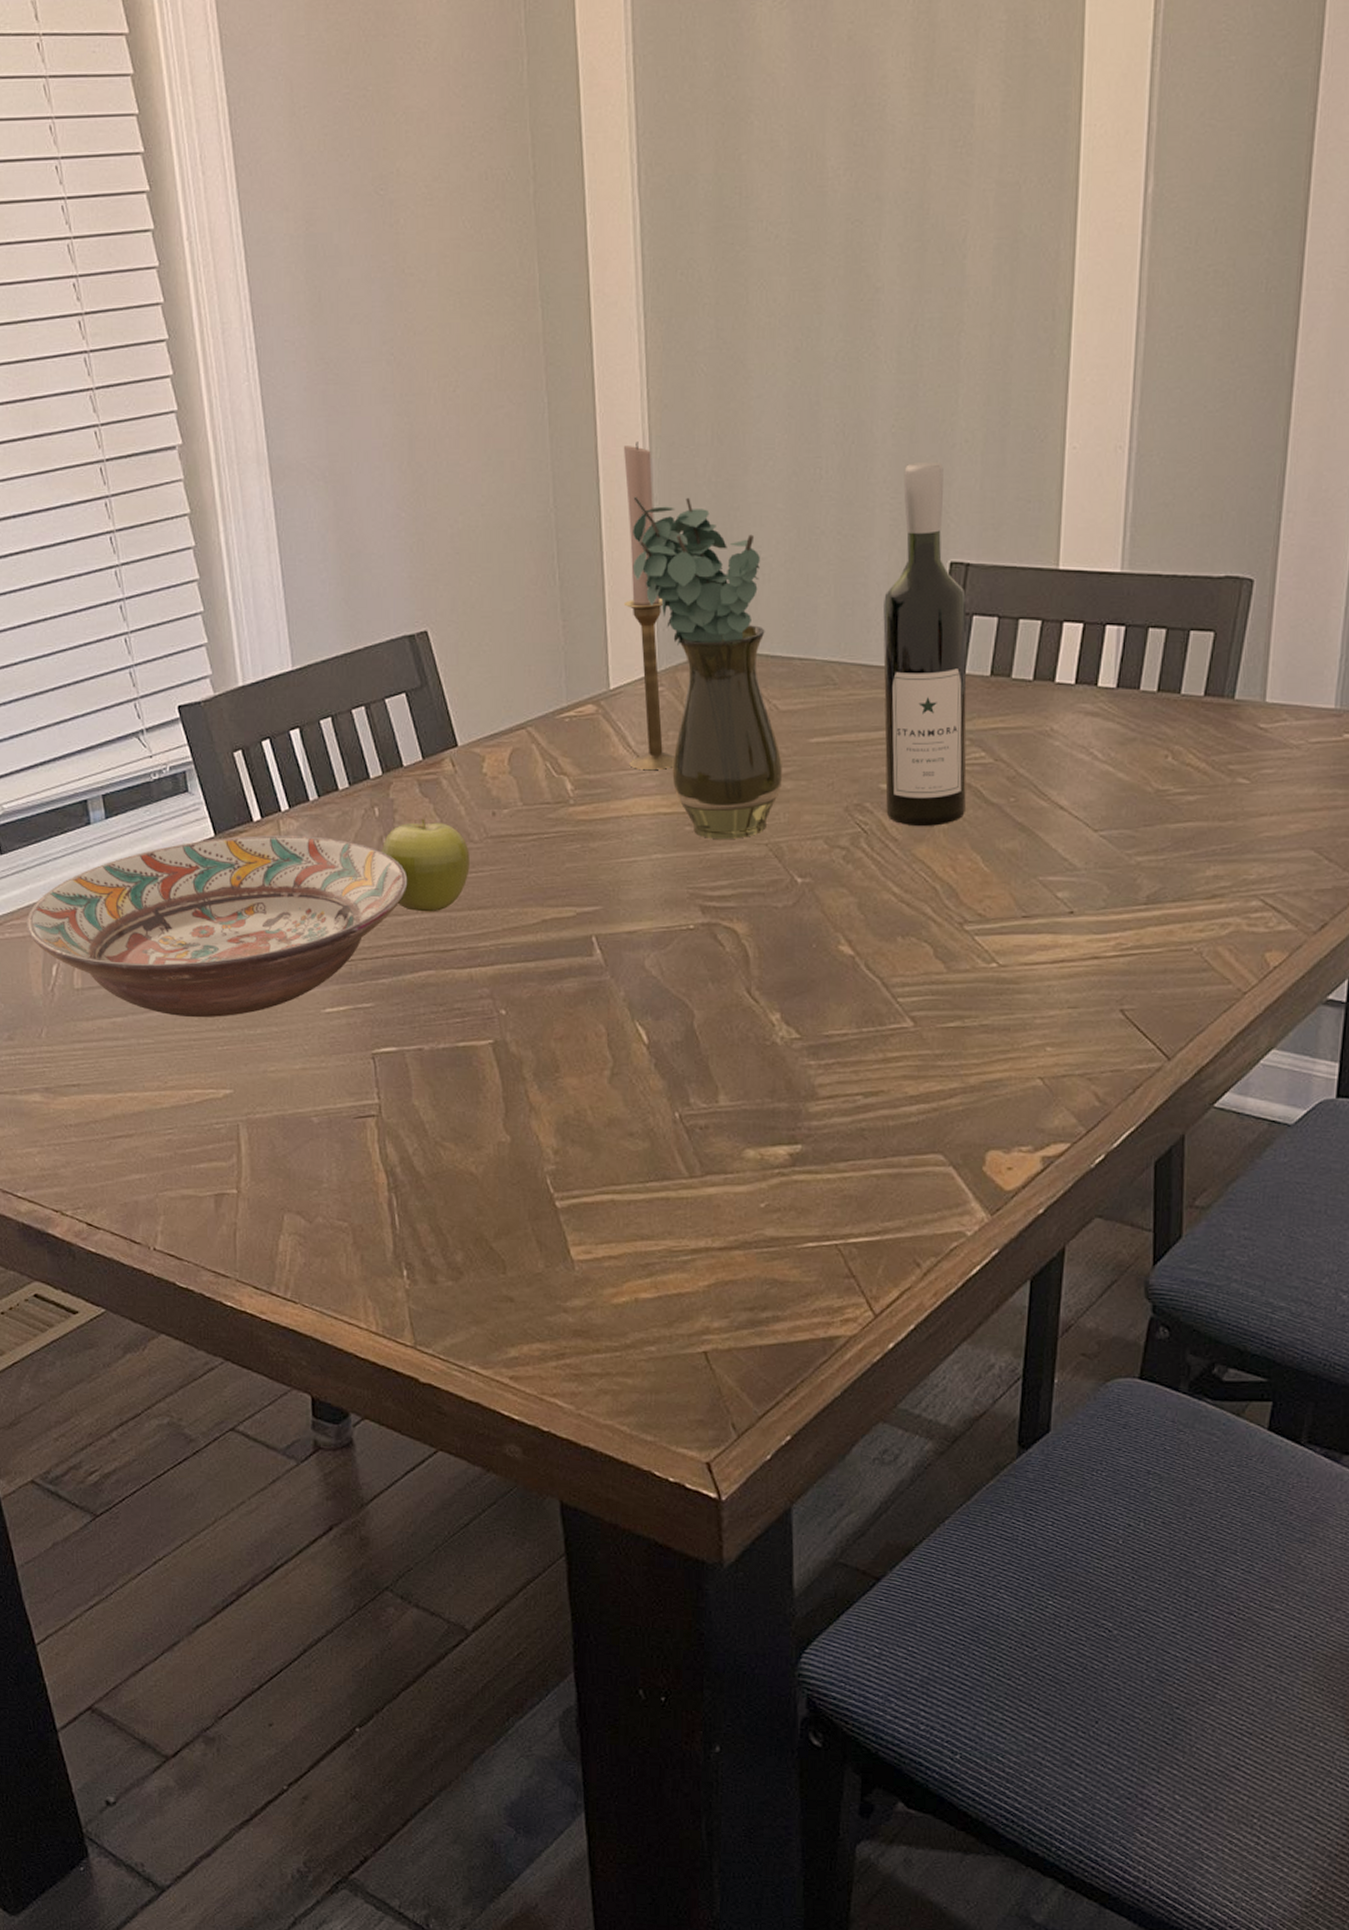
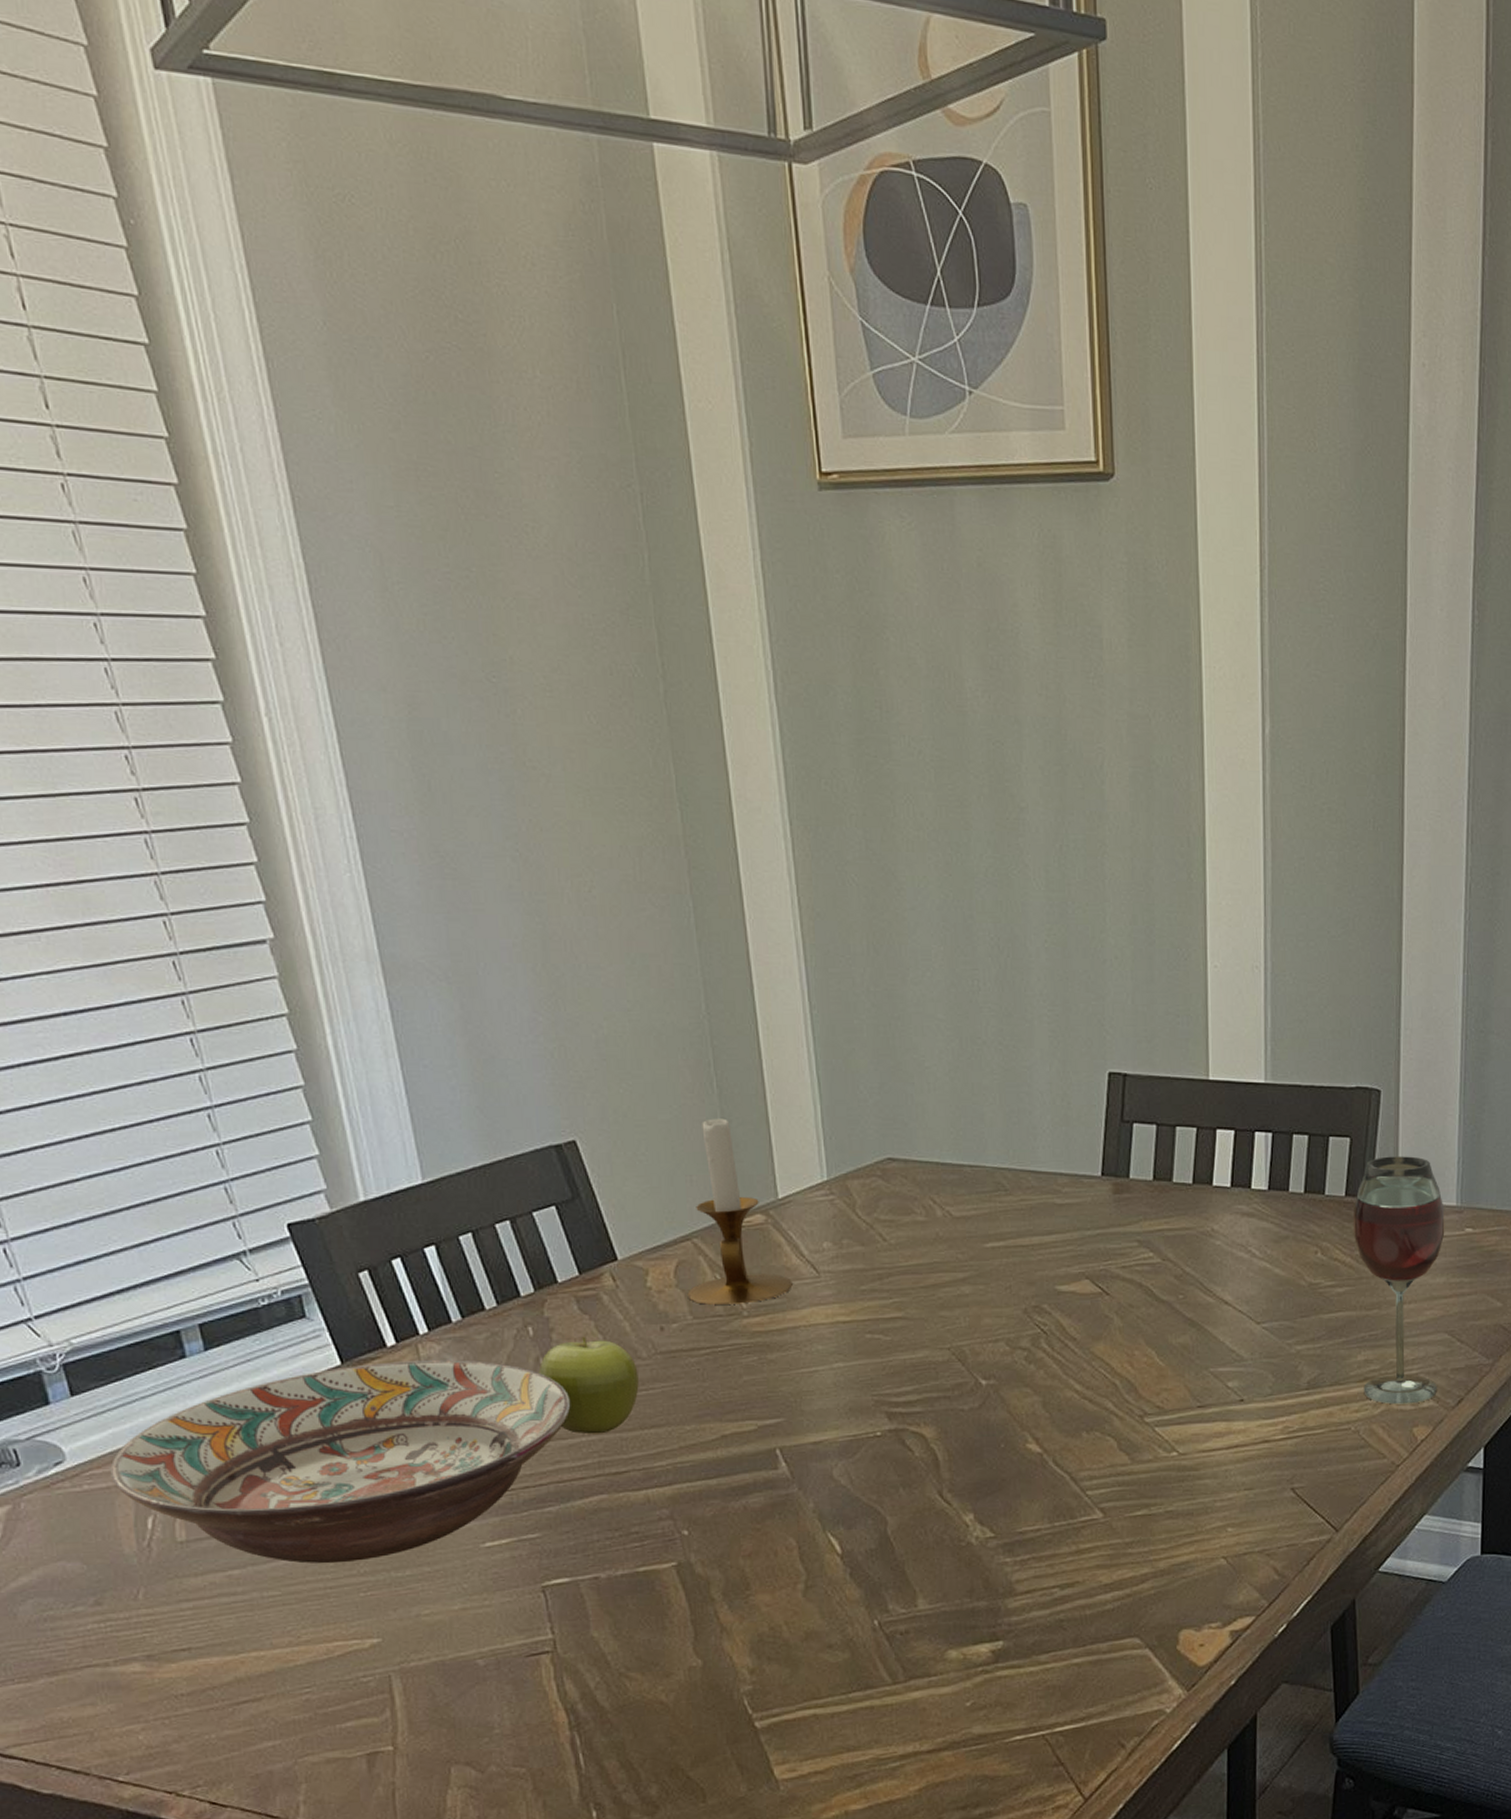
candlestick: none [519,610,618,792] -> present [687,1118,793,1305]
candlestick: present [623,441,675,769] -> none [776,949,851,1278]
vase: present [632,496,783,839] -> none [790,1004,961,1345]
bottle: present [883,462,967,827] -> none [1048,977,1138,1326]
wineglass: none [1210,653,1321,926] -> present [1352,1156,1445,1405]

